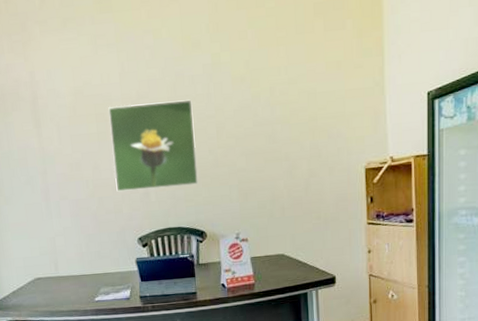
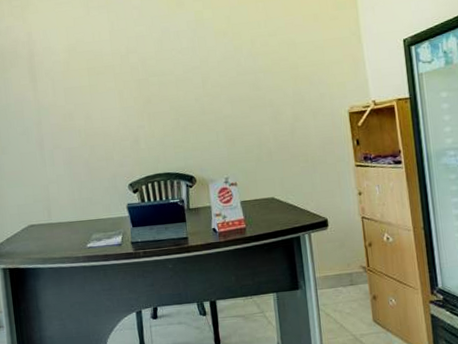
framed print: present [108,99,198,192] -> none [99,53,186,140]

